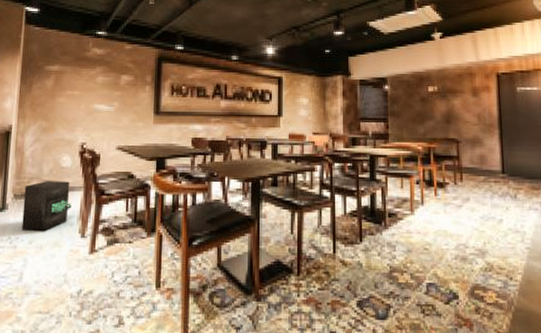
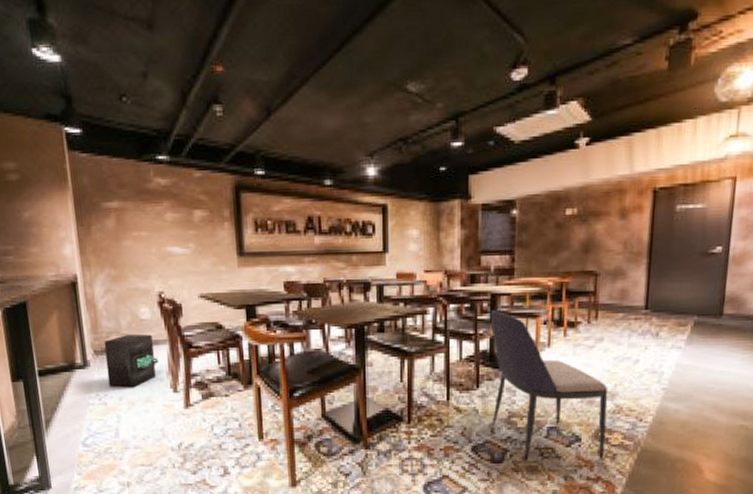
chair: none [370,169,481,318] -> present [490,309,609,461]

